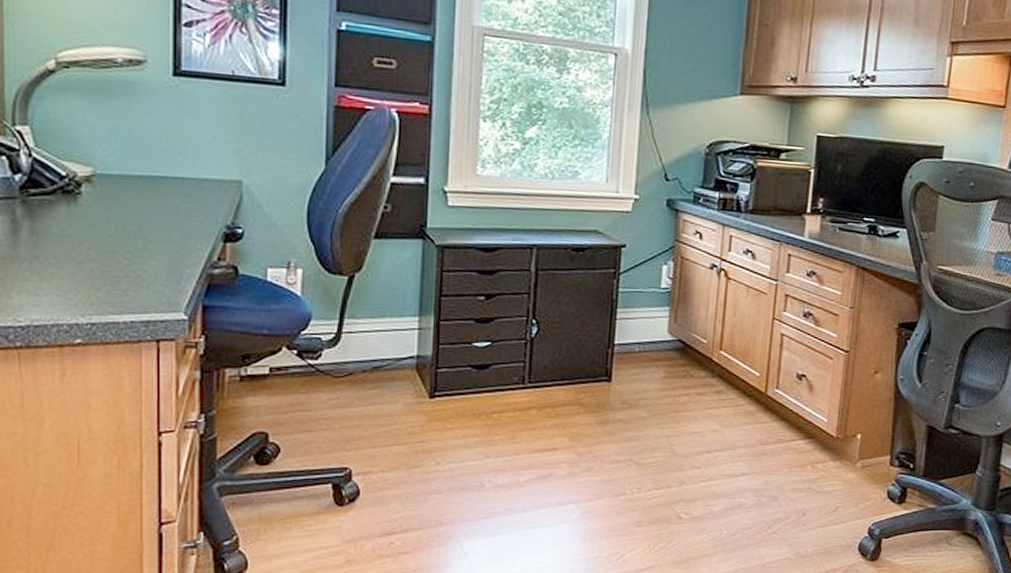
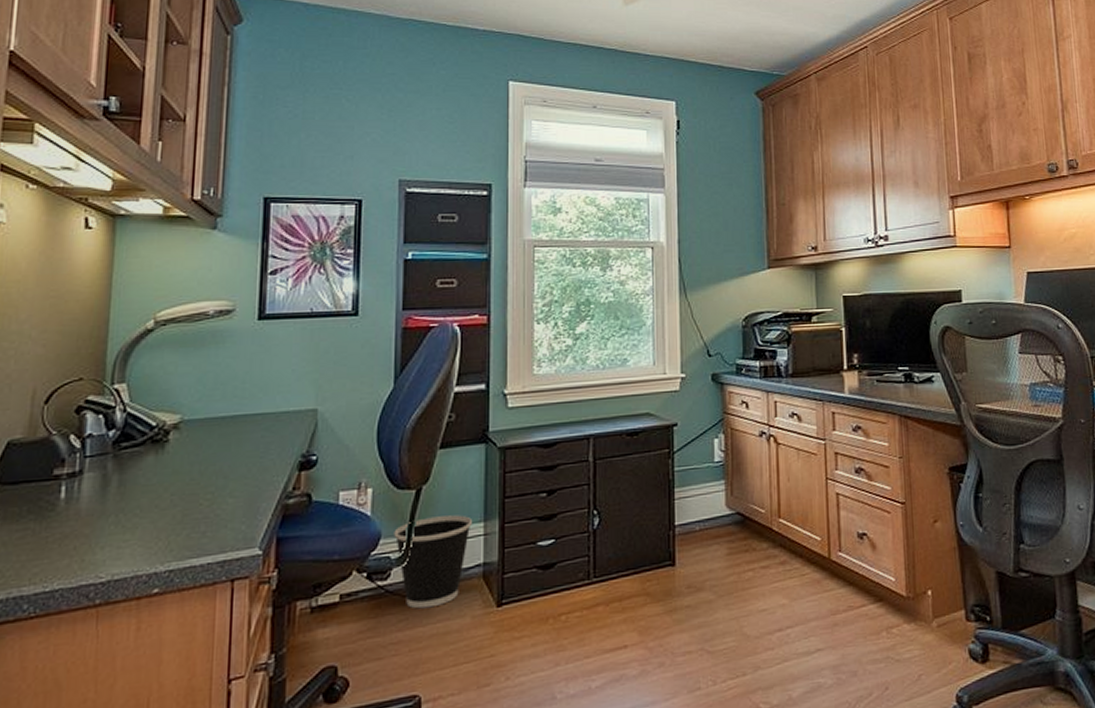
wastebasket: none [325,305,406,391] -> present [394,515,472,609]

